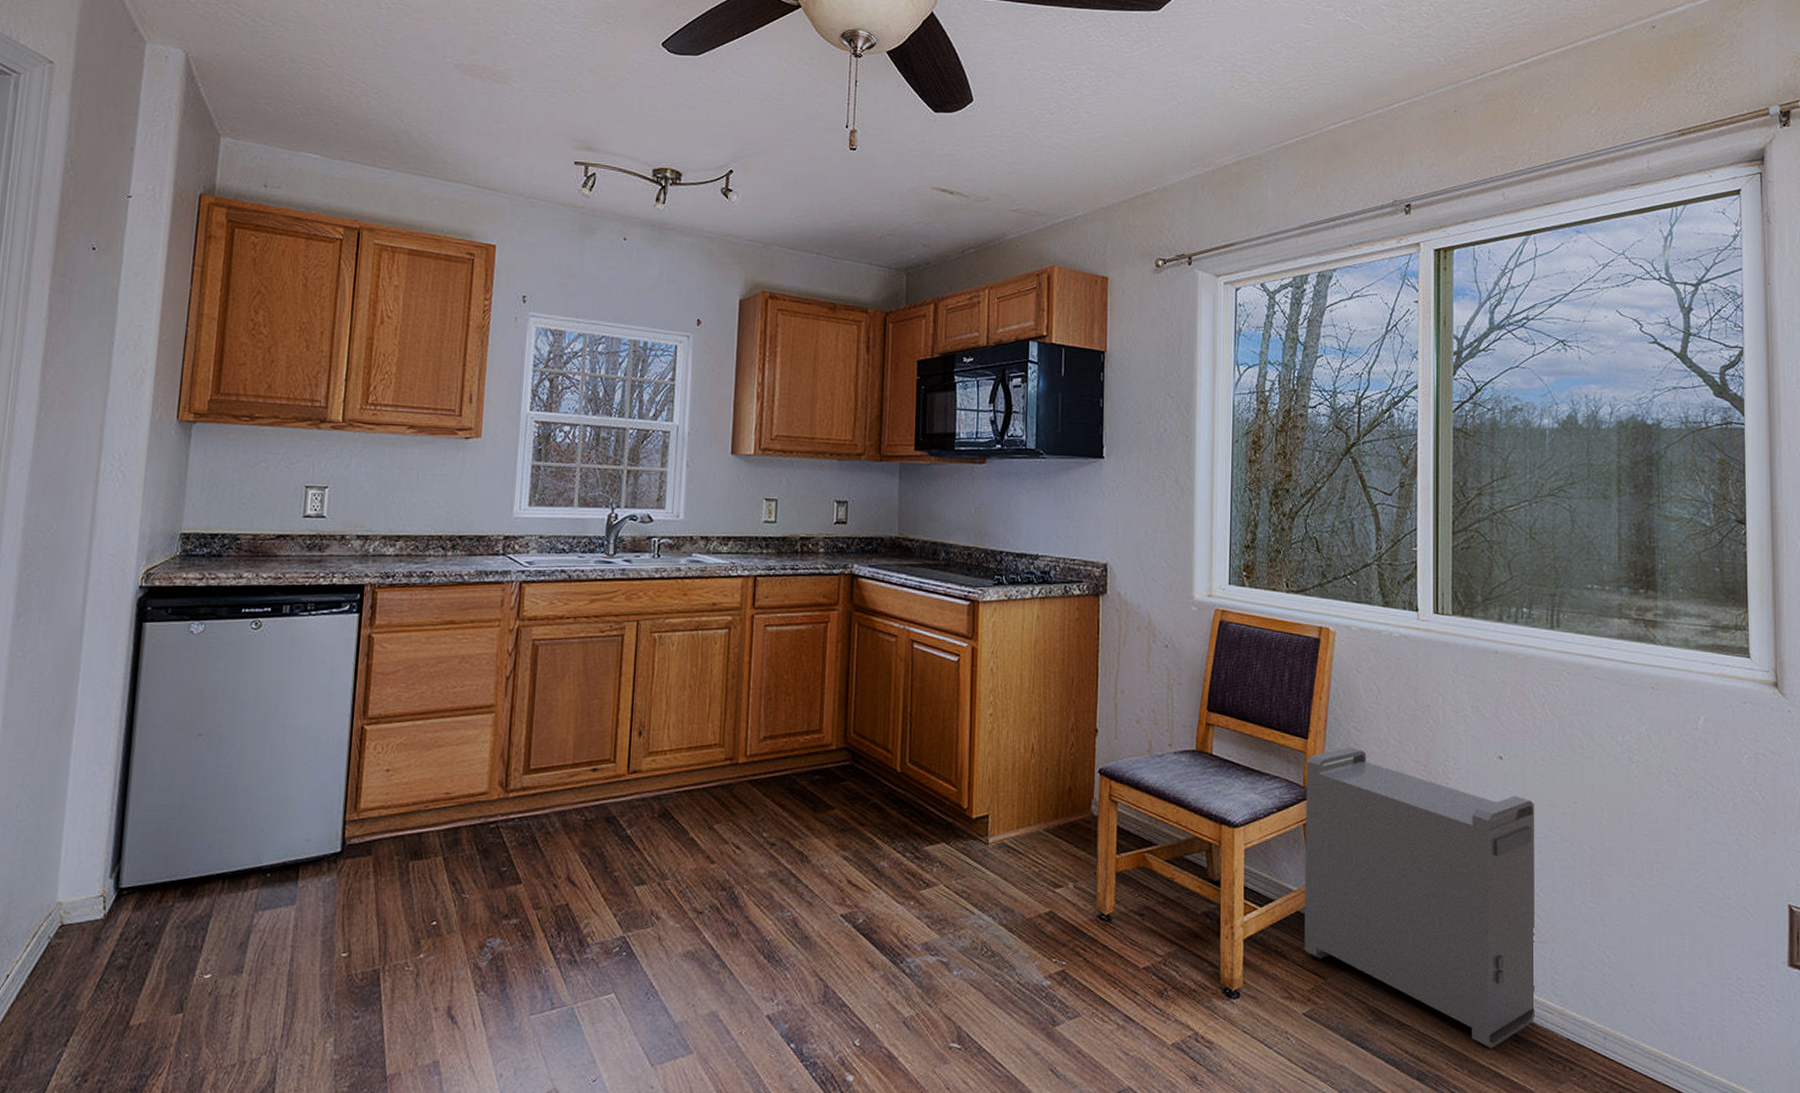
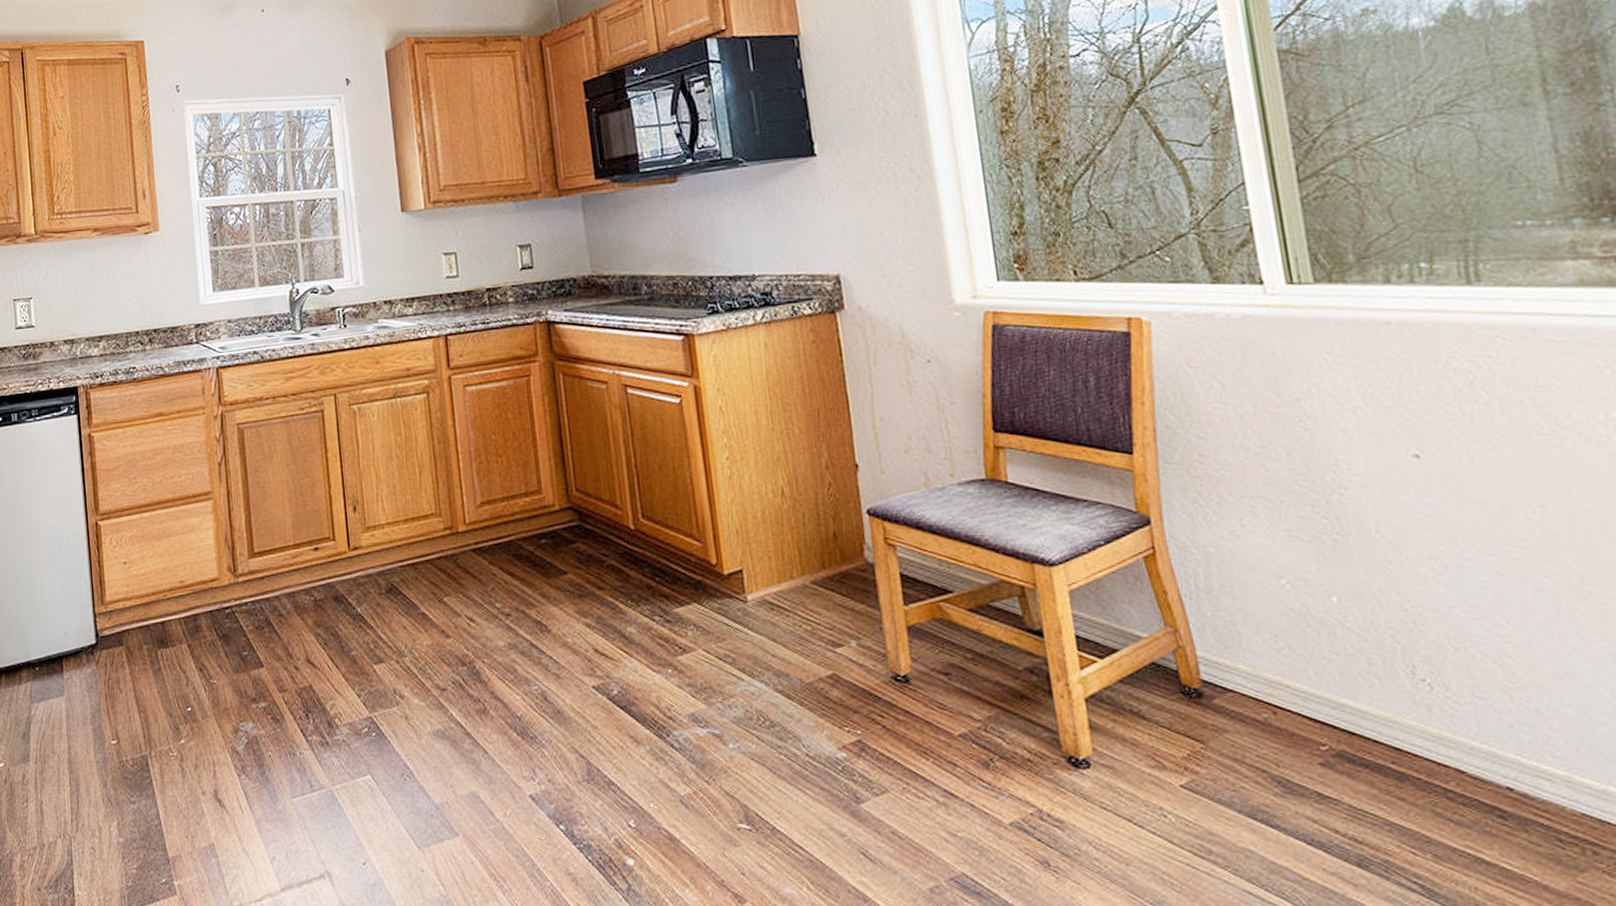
storage bin: present [1304,747,1535,1049] -> none [1135,459,1526,827]

